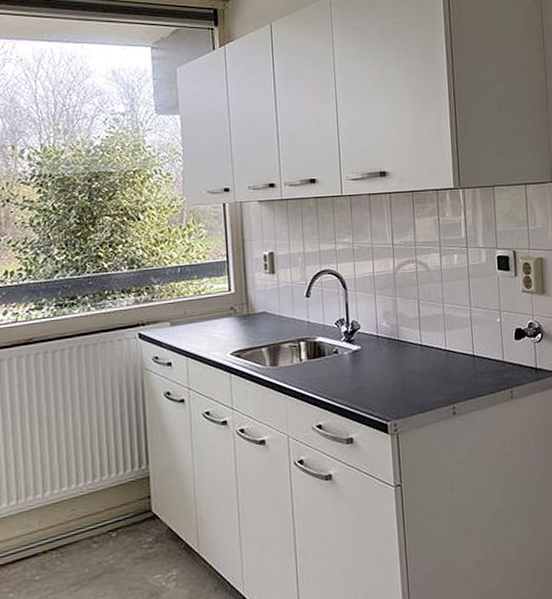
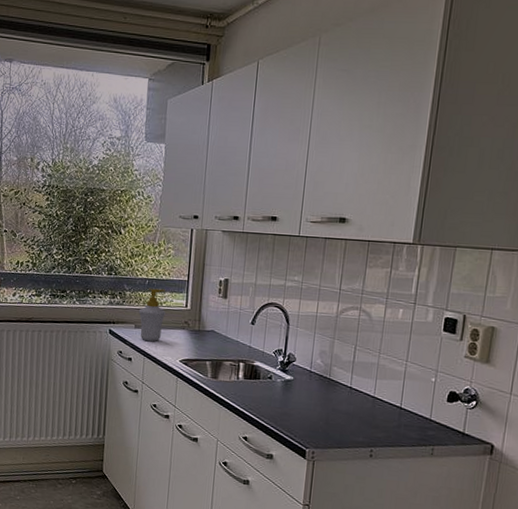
soap bottle: none [172,275,206,339] -> present [138,288,166,342]

